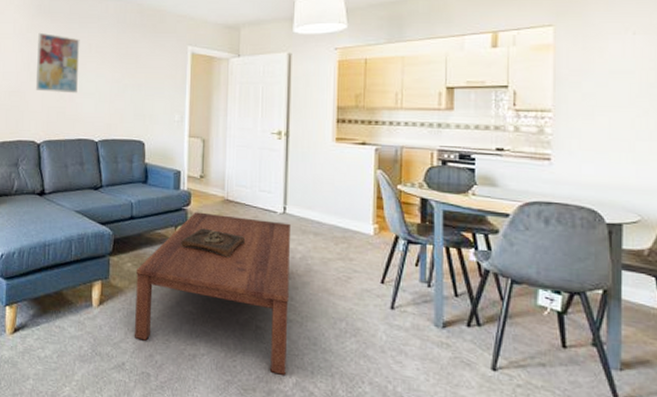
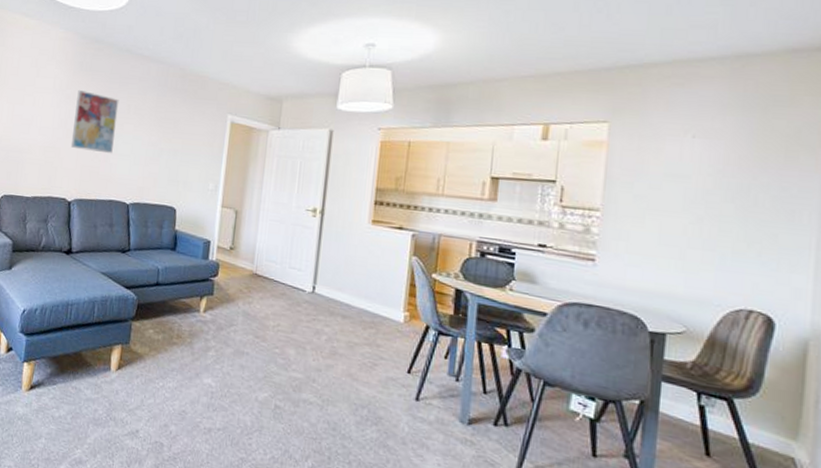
coffee table: present [135,212,292,375] -> none [151,283,320,458]
wooden tray: present [181,228,246,258] -> none [205,300,272,333]

